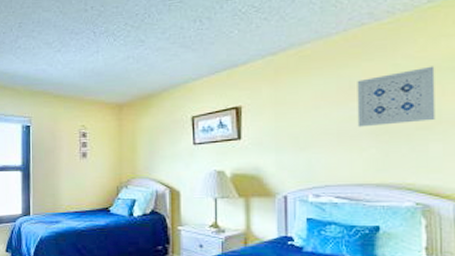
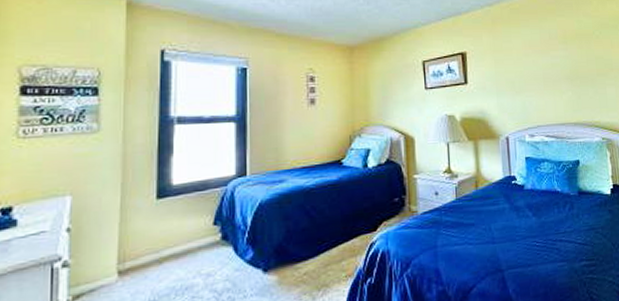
wall art: present [357,66,435,128] -> none [554,24,609,73]

